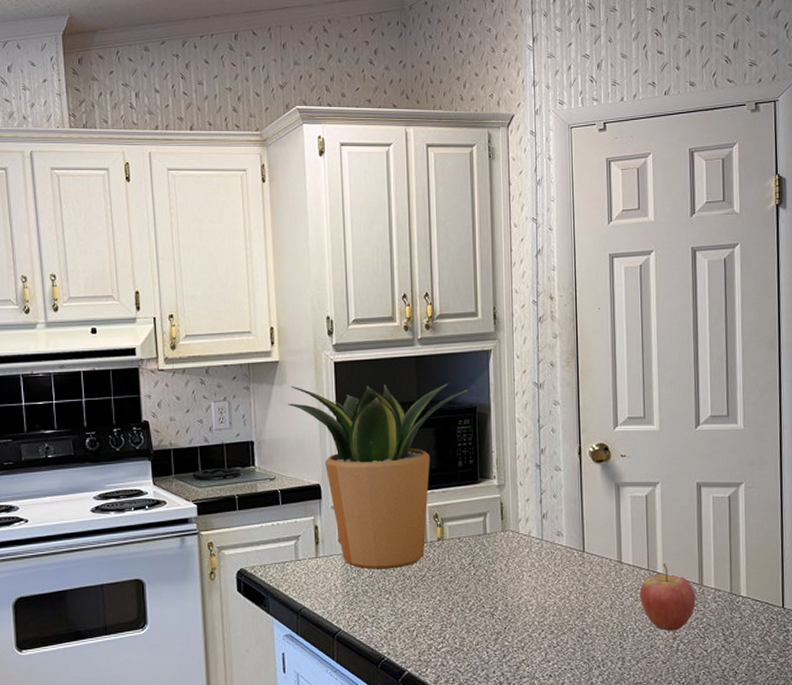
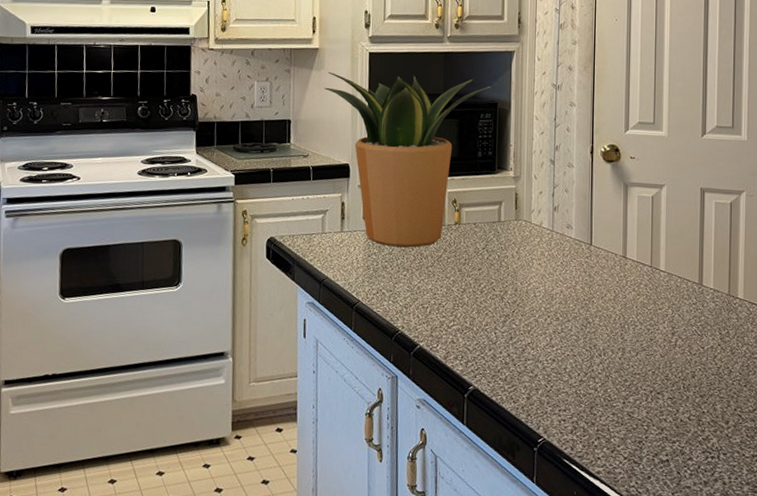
fruit: present [639,564,696,631] -> none [642,262,695,327]

